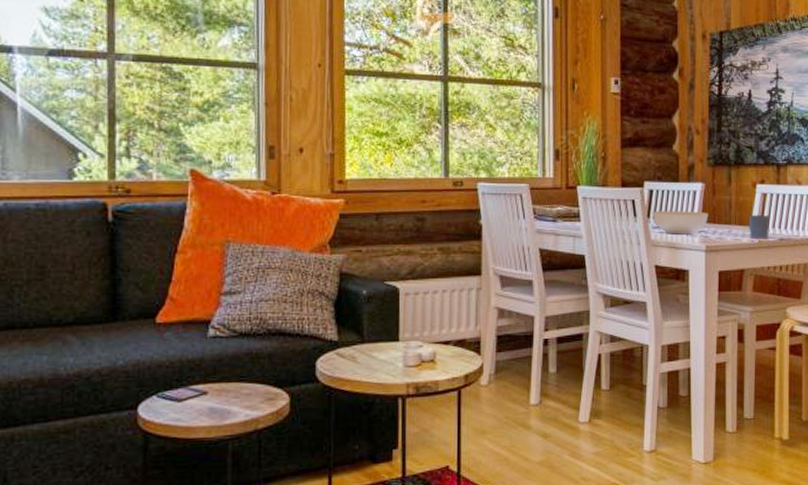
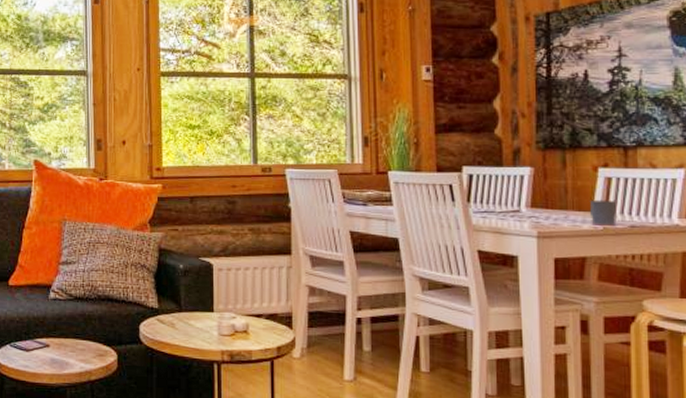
bowl: present [652,210,709,235] -> none [473,195,540,220]

